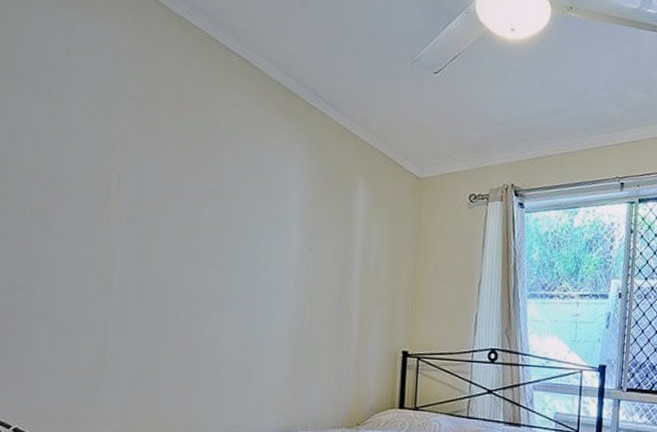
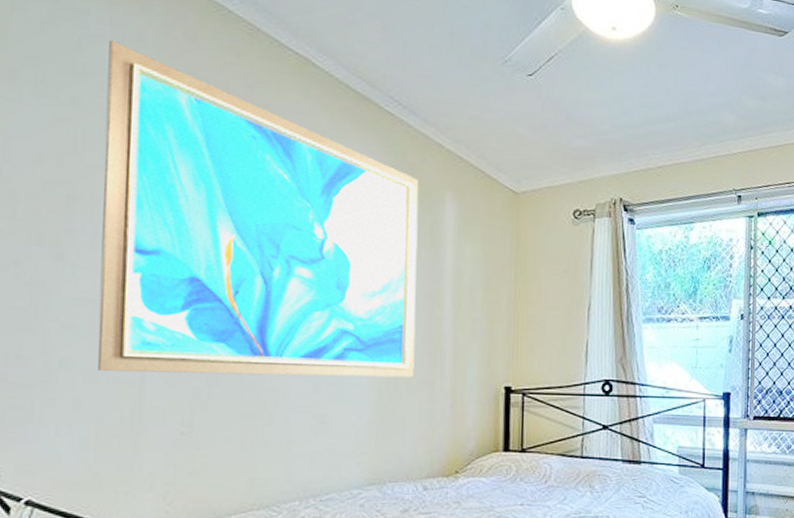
wall art: none [72,46,336,340] -> present [98,39,419,378]

